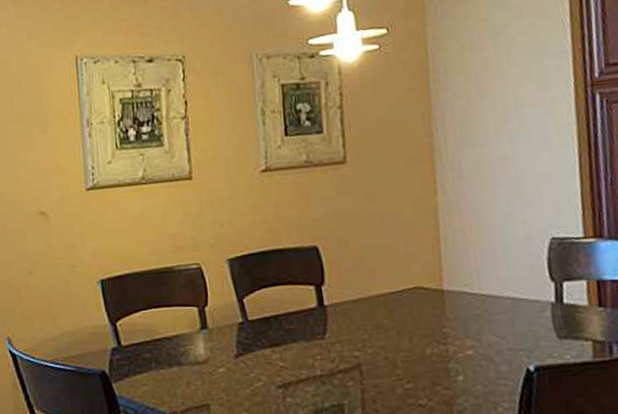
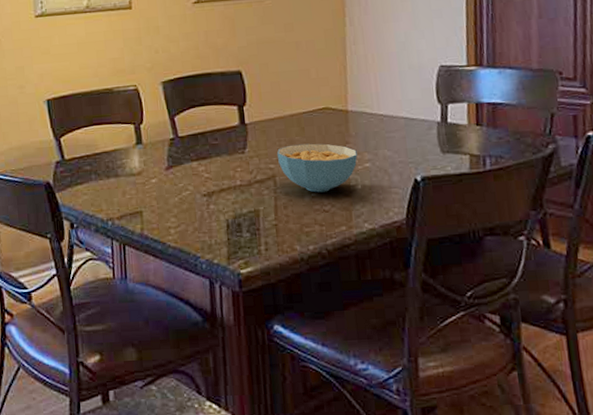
cereal bowl: none [362,327,457,384] -> present [277,143,358,193]

